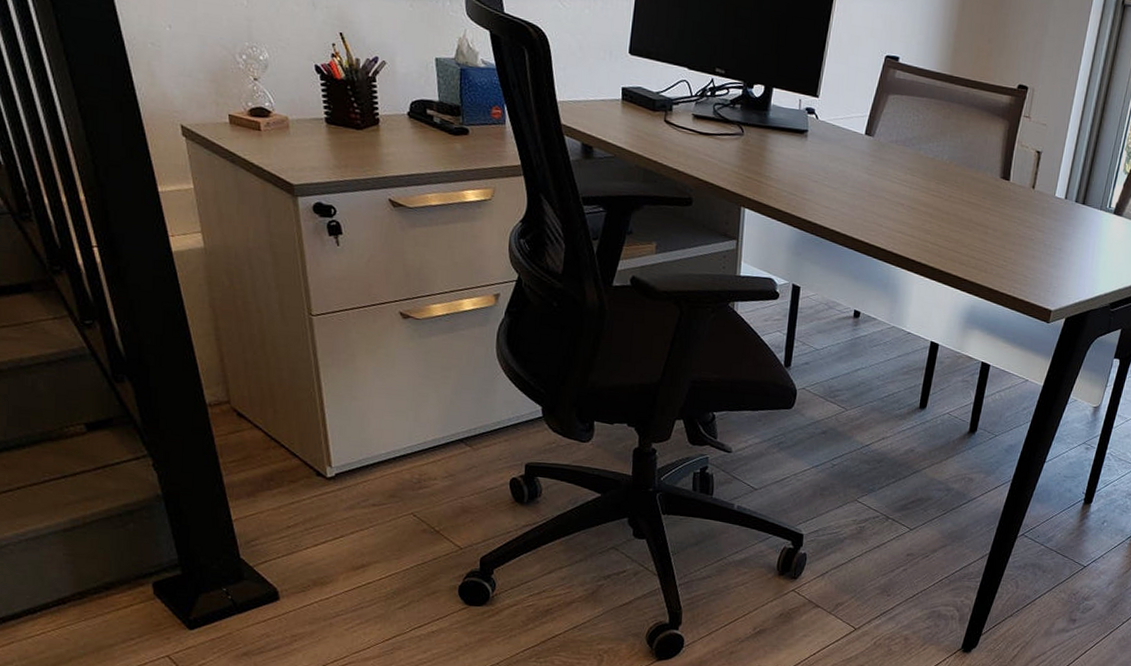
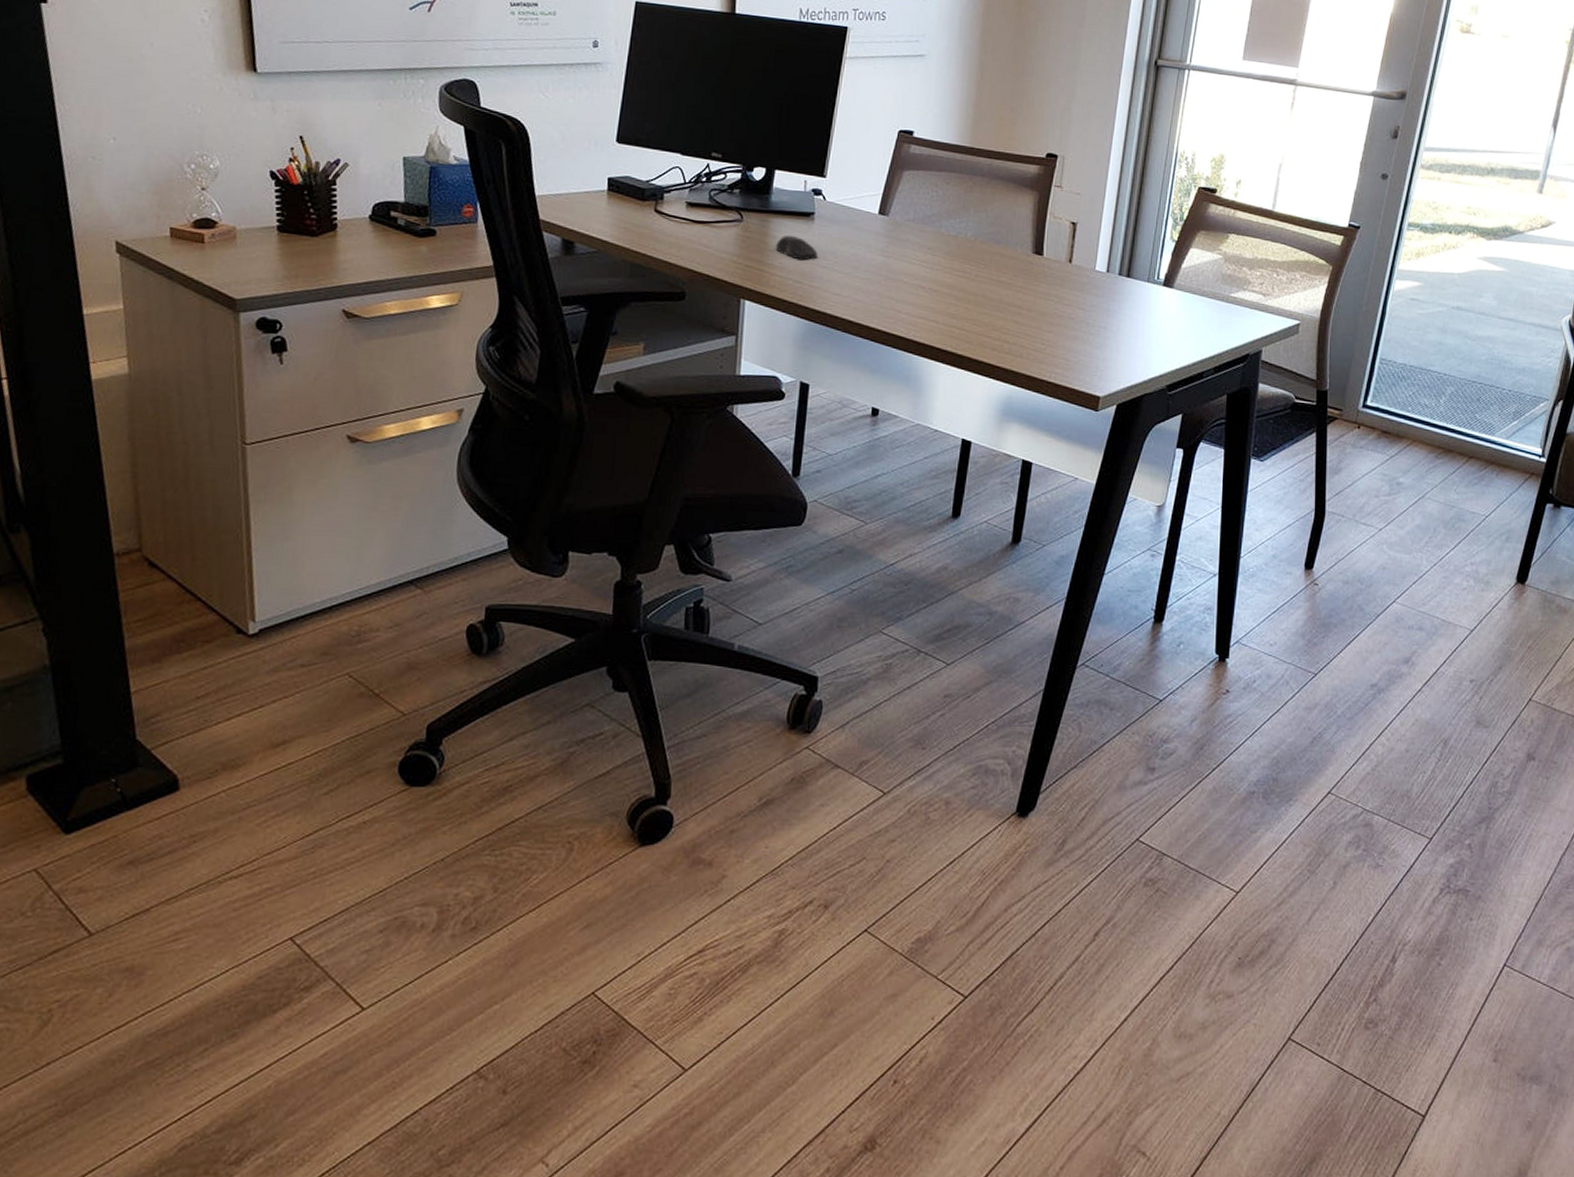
computer mouse: none [772,149,810,175] -> present [775,234,818,261]

